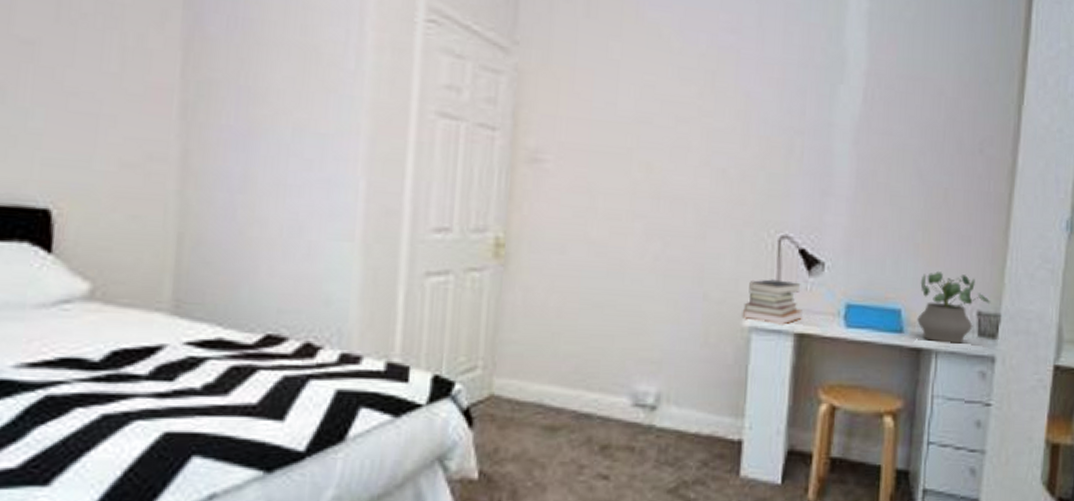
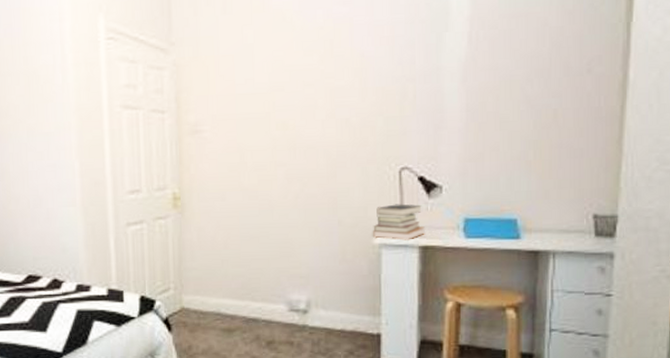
potted plant: present [917,272,991,345] -> none [533,183,607,246]

